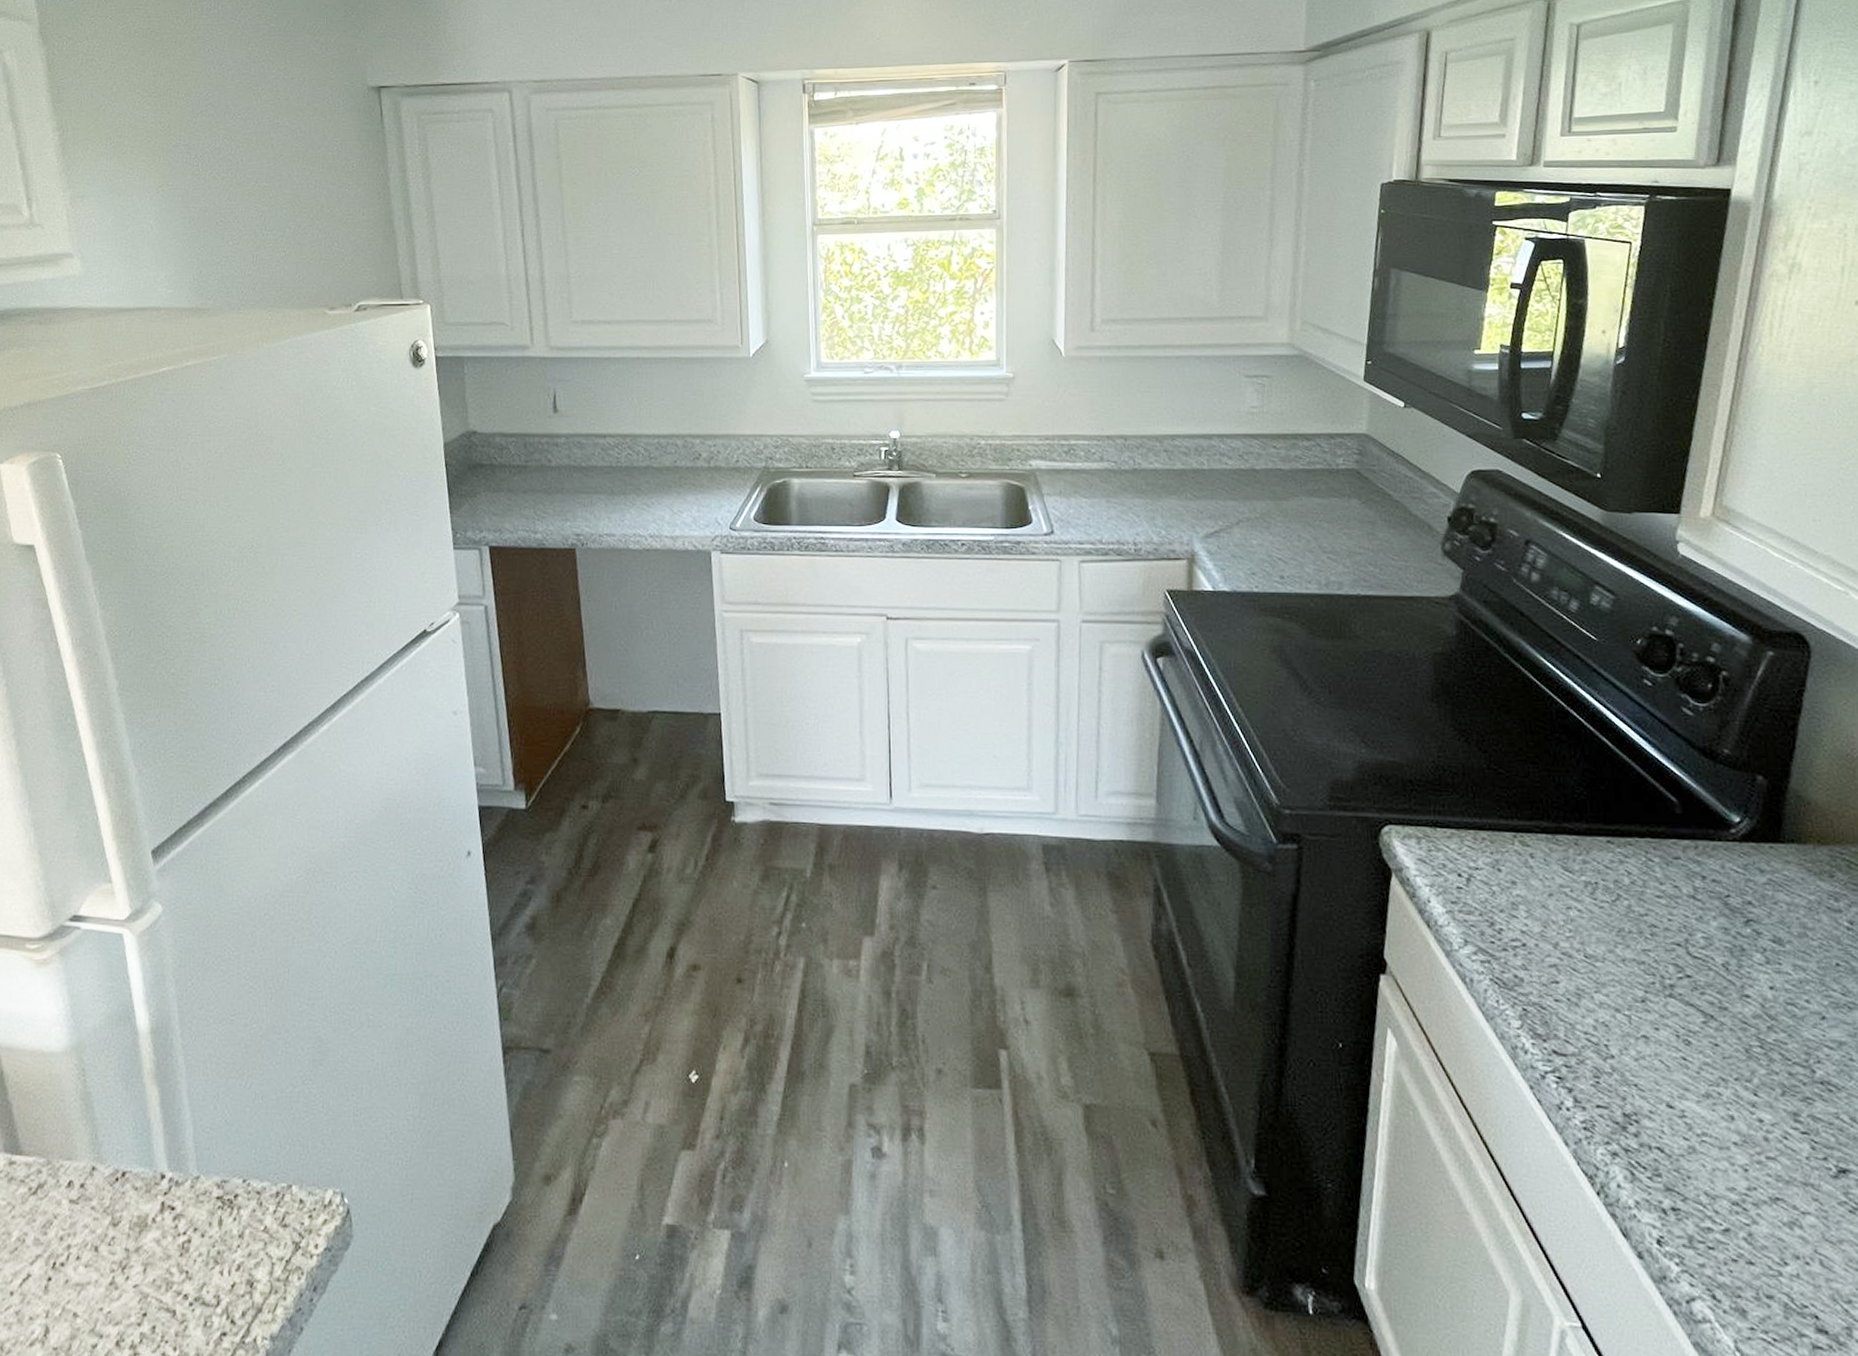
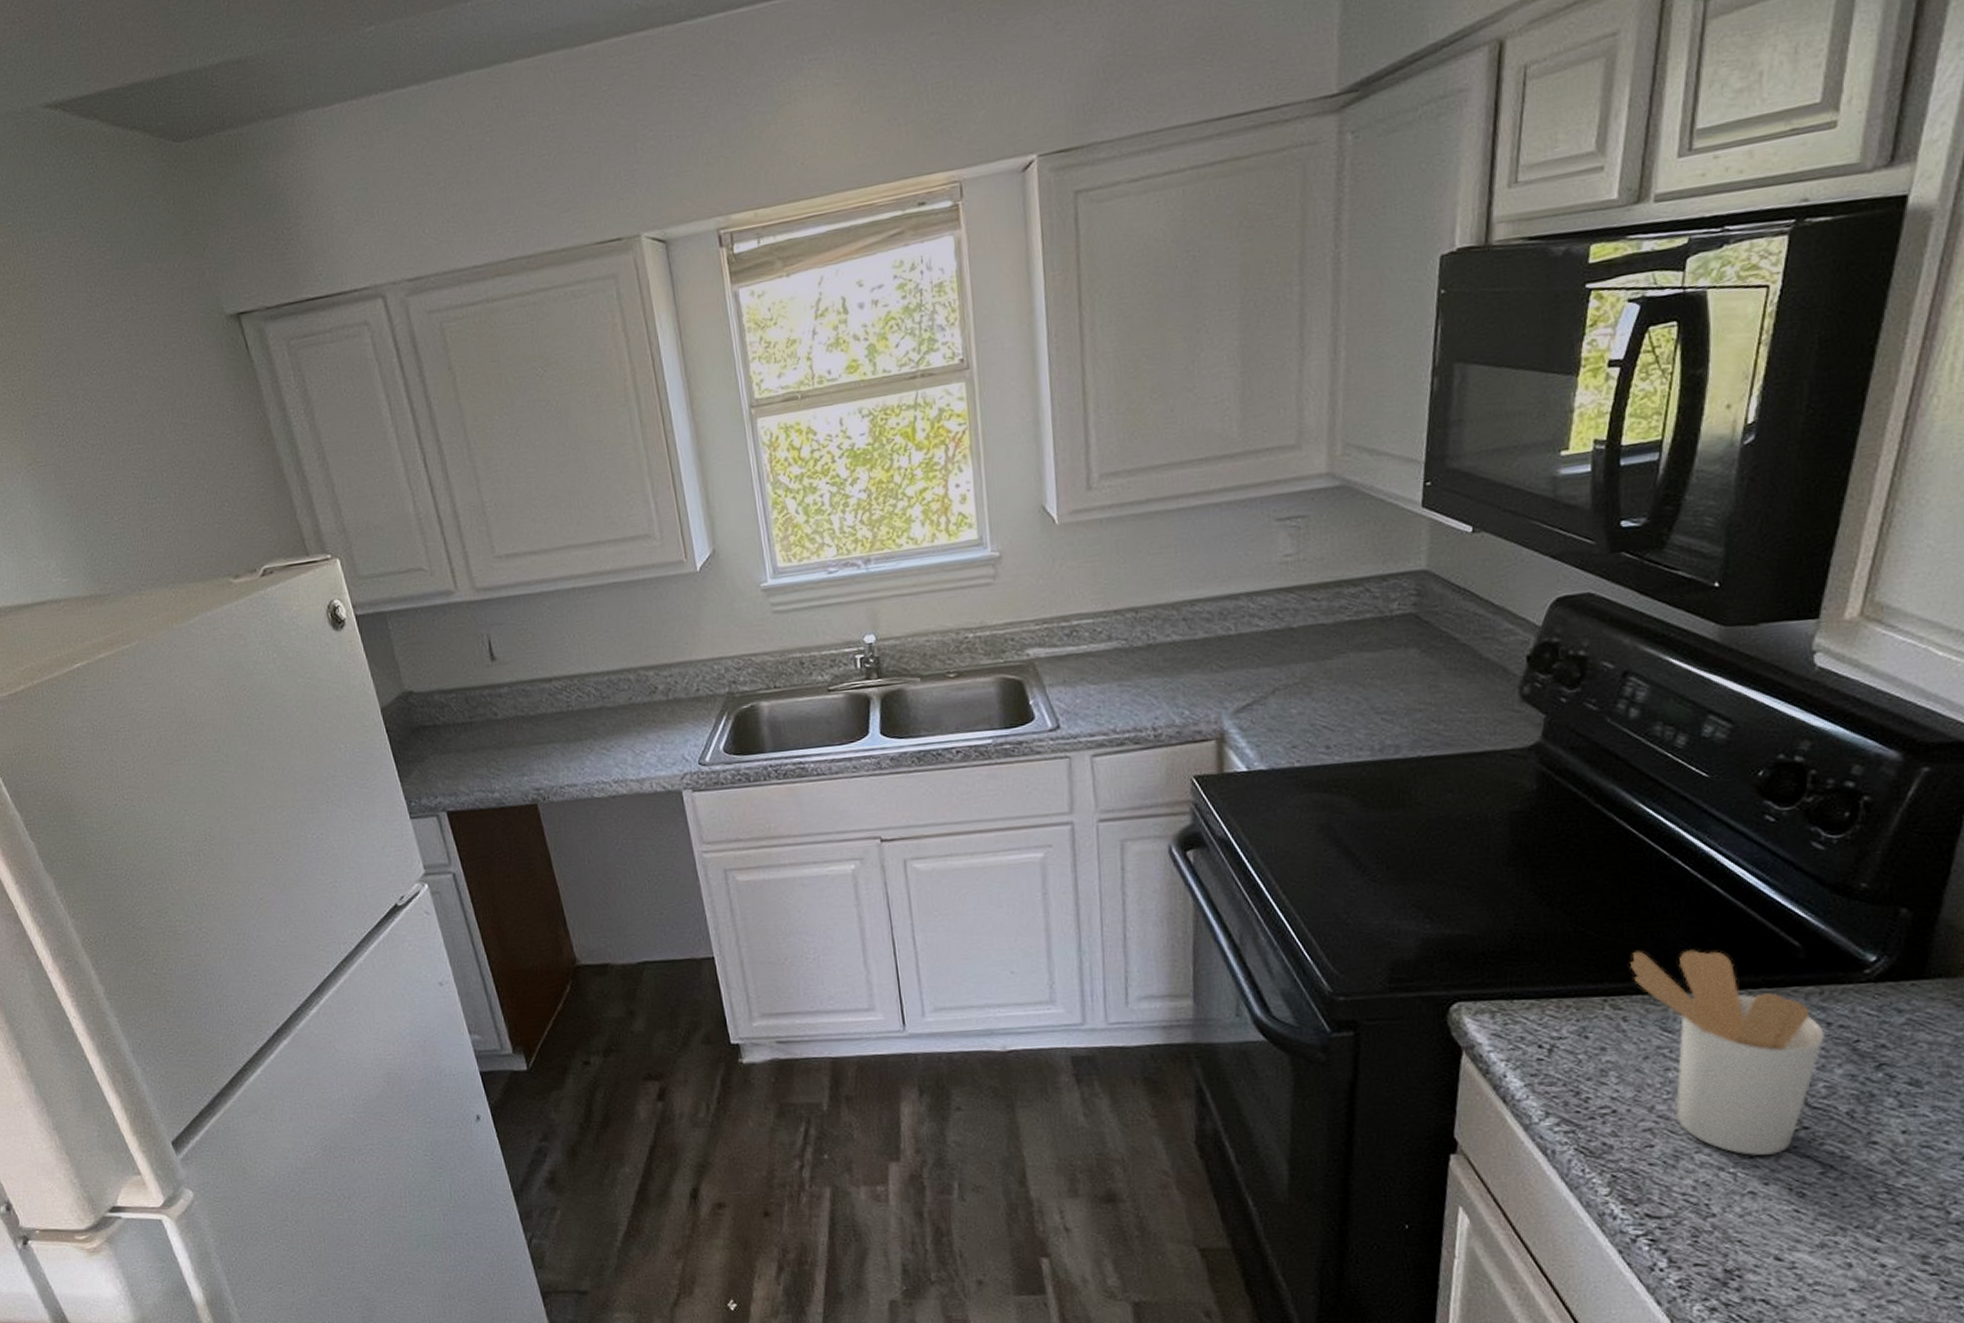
utensil holder: none [1536,792,1701,1000] -> present [1630,949,1825,1156]

